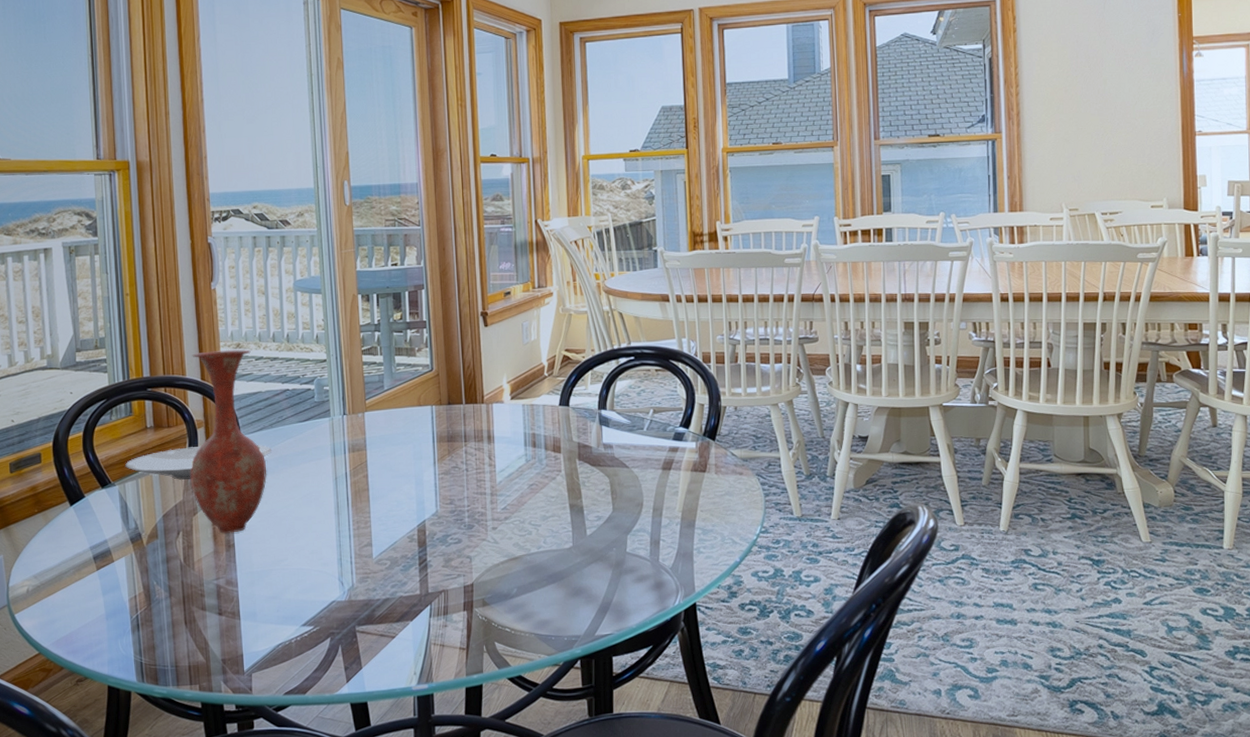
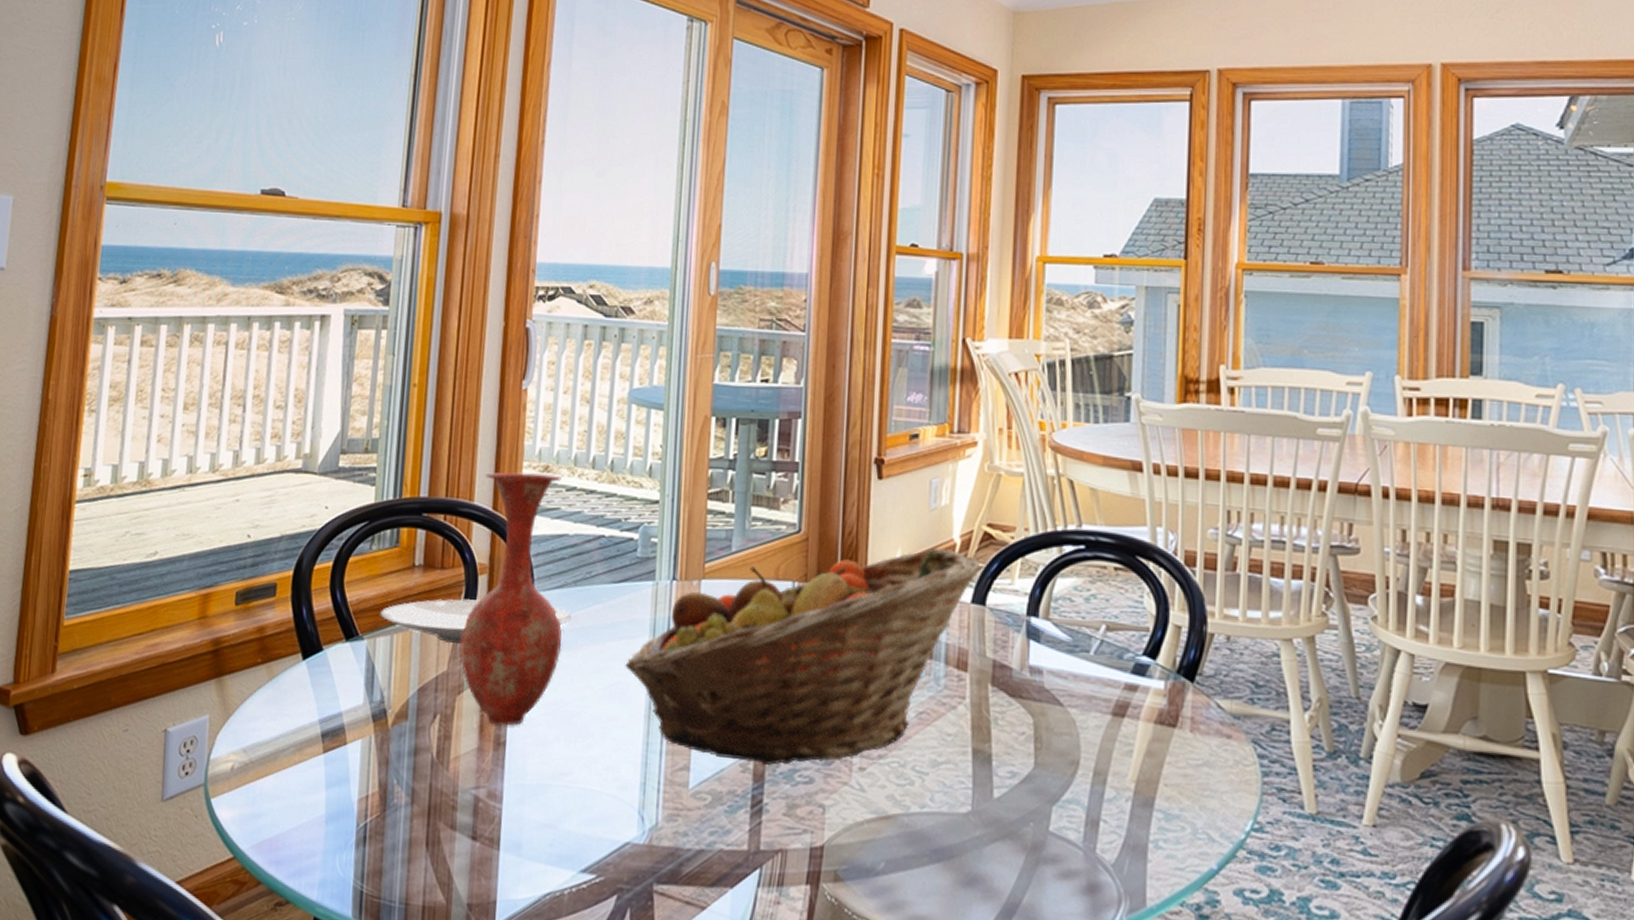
fruit basket: none [316,370,564,535] -> present [625,547,982,766]

